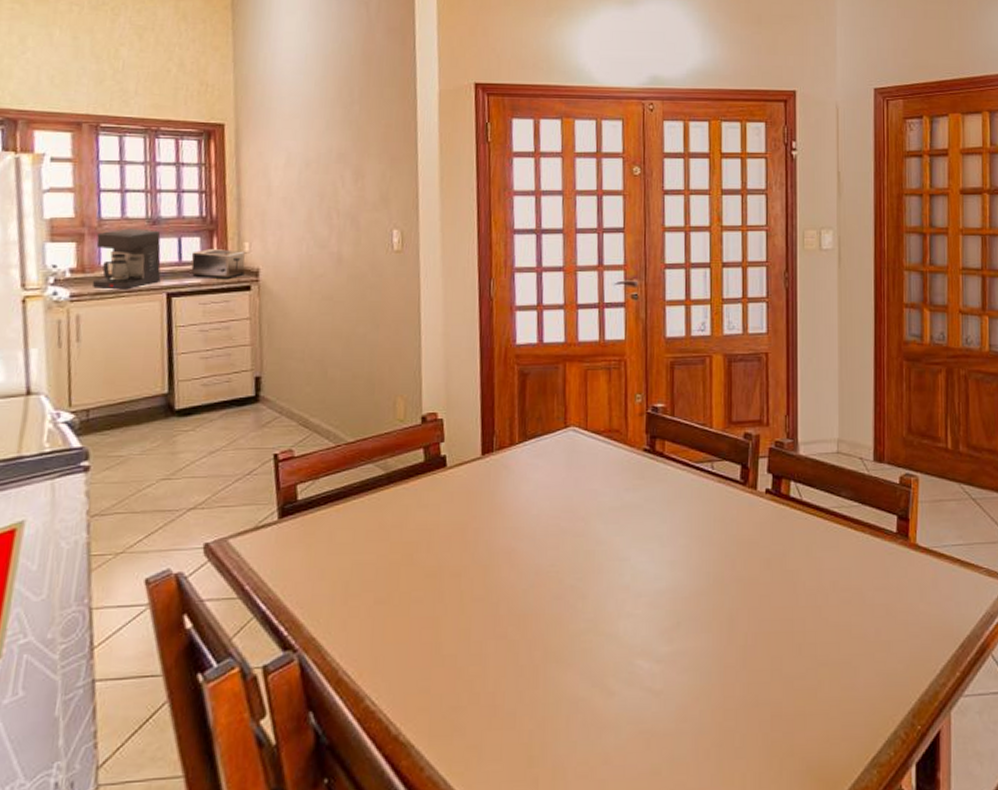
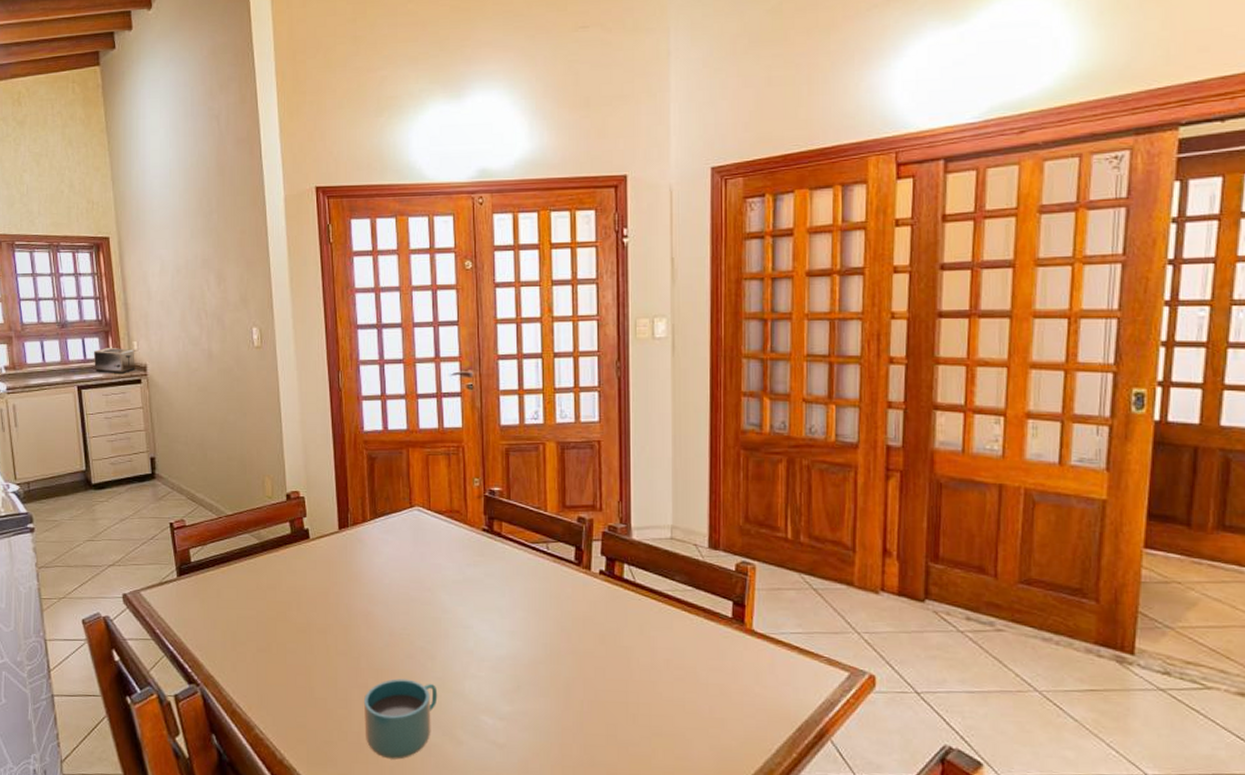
coffee maker: present [92,228,161,290] -> none [21,331,72,384]
cup: none [500,624,588,721] -> present [363,678,438,760]

